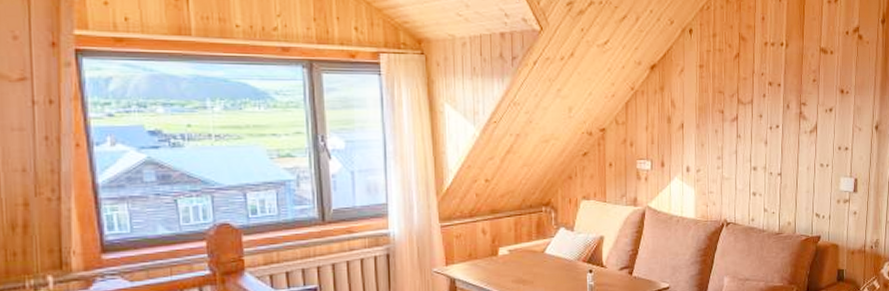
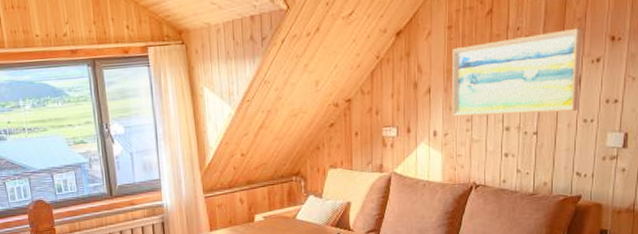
wall art: none [703,79,817,156] -> present [451,27,582,117]

